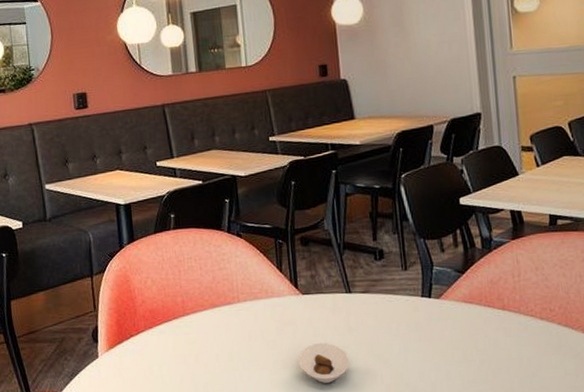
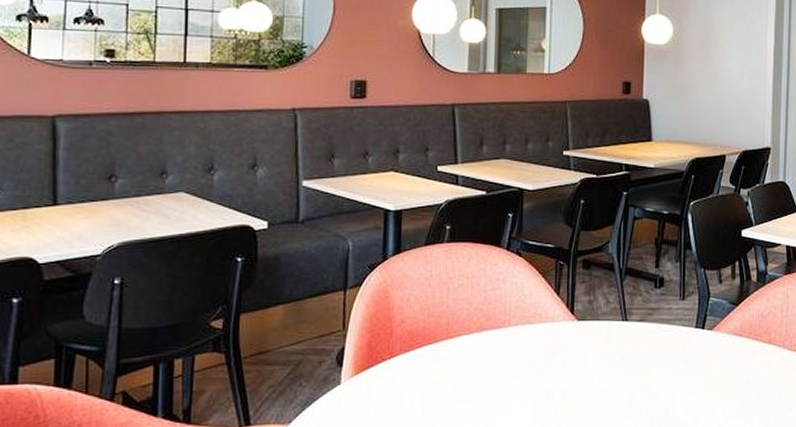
saucer: present [298,342,349,383] -> none [565,372,617,416]

